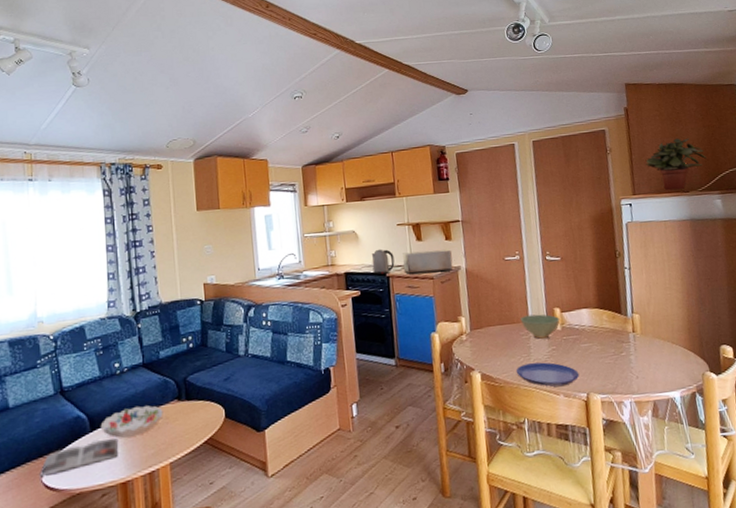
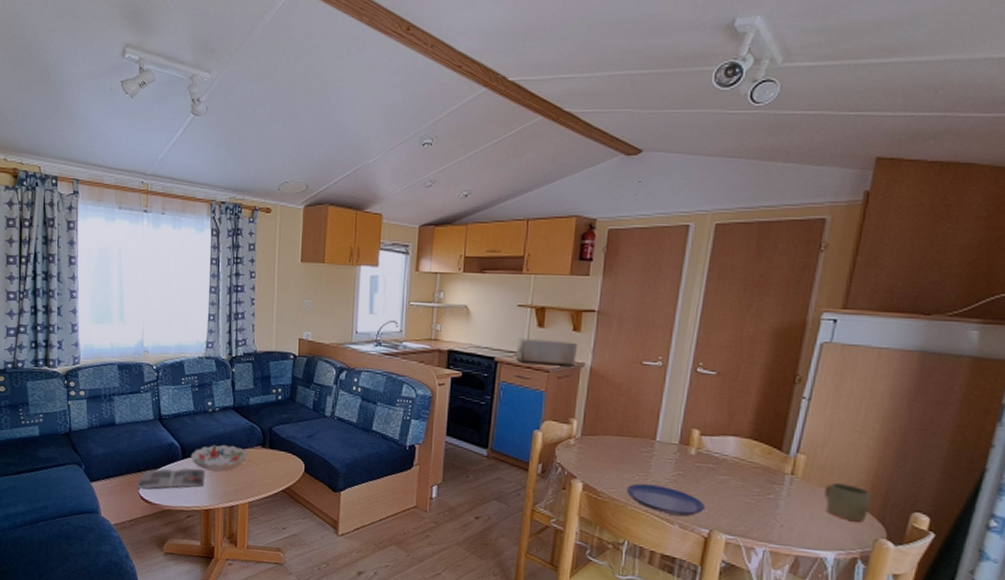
kettle: present [371,249,395,275] -> none [480,329,507,358]
bowl: present [520,314,560,339] -> none [645,431,697,461]
potted plant: present [646,138,707,191] -> none [875,240,976,310]
mug: none [658,332,693,363] -> present [824,483,871,522]

